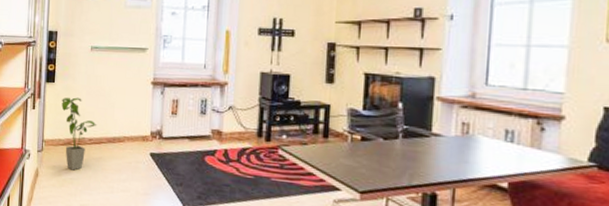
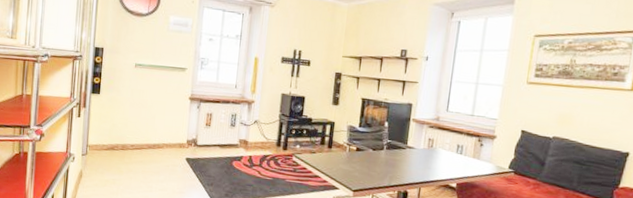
house plant: present [61,97,96,171] -> none [106,108,138,172]

